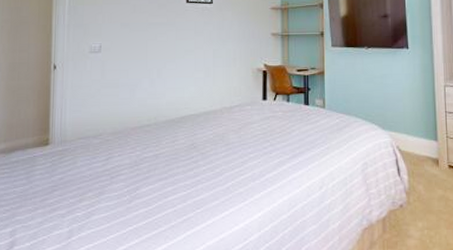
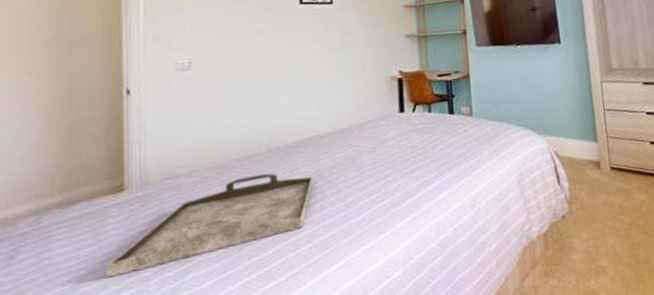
serving tray: none [34,141,190,212] -> present [106,173,314,278]

